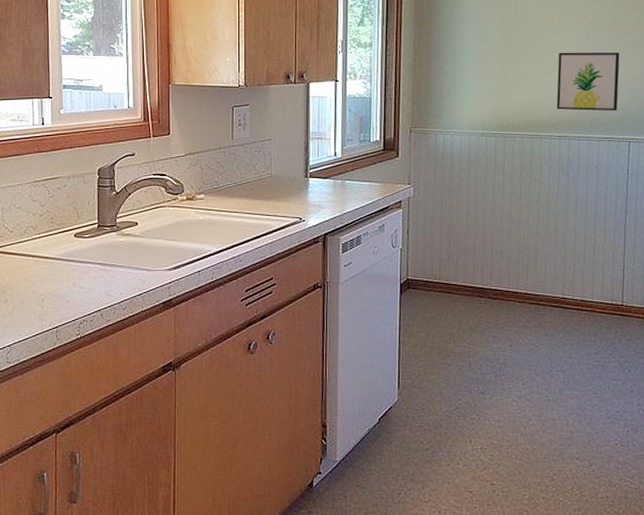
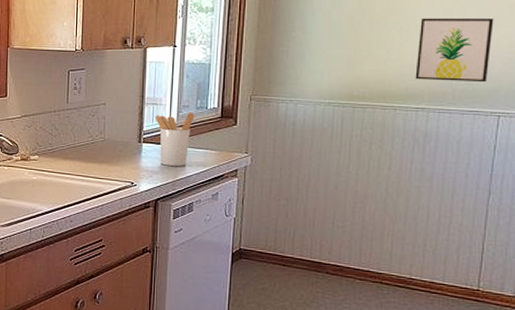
utensil holder: none [320,145,358,200] -> present [155,112,195,166]

